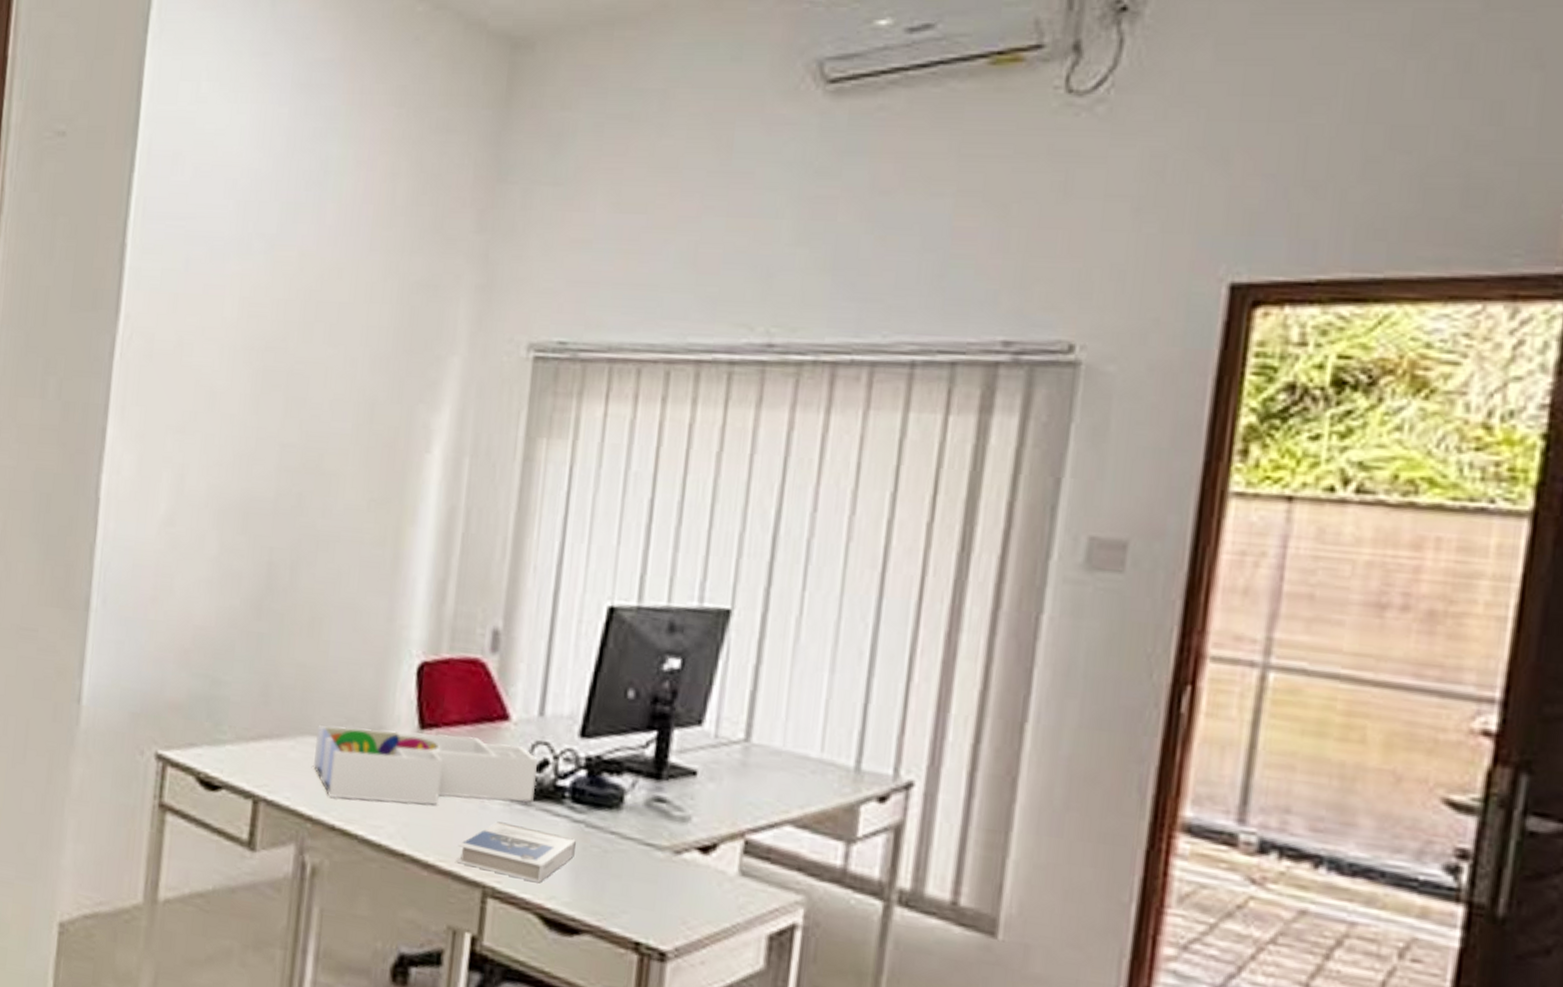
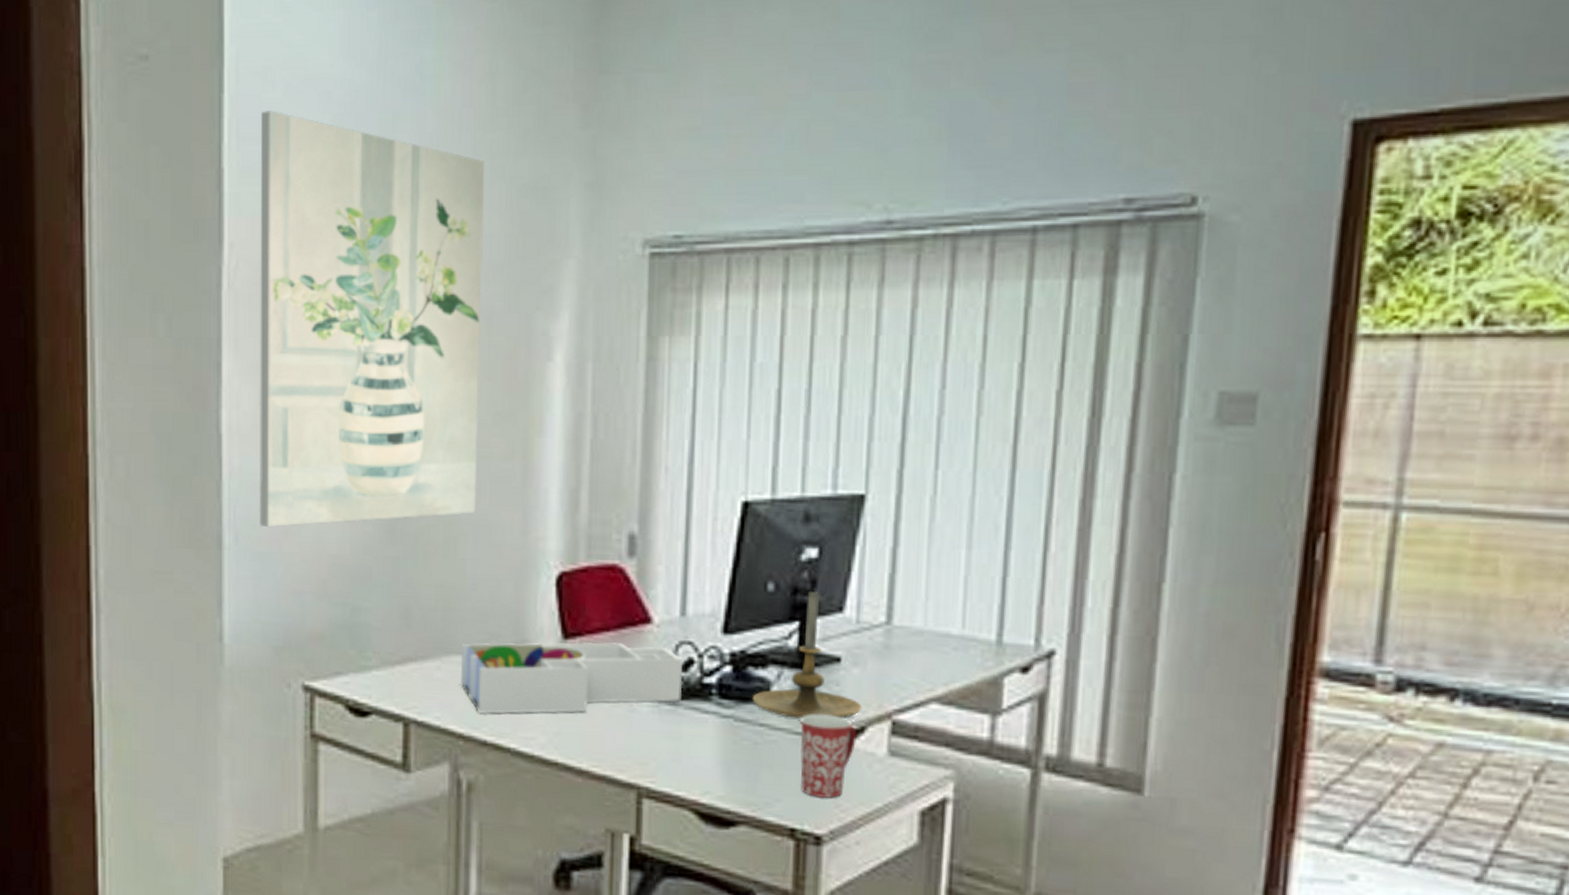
wall art: none [129,192,380,597] -> present [259,110,485,528]
hardback book: present [456,821,576,884] -> none [609,723,726,780]
candle holder: none [606,701,716,834] -> present [753,591,862,719]
mug: none [648,826,709,914] -> present [800,714,857,799]

